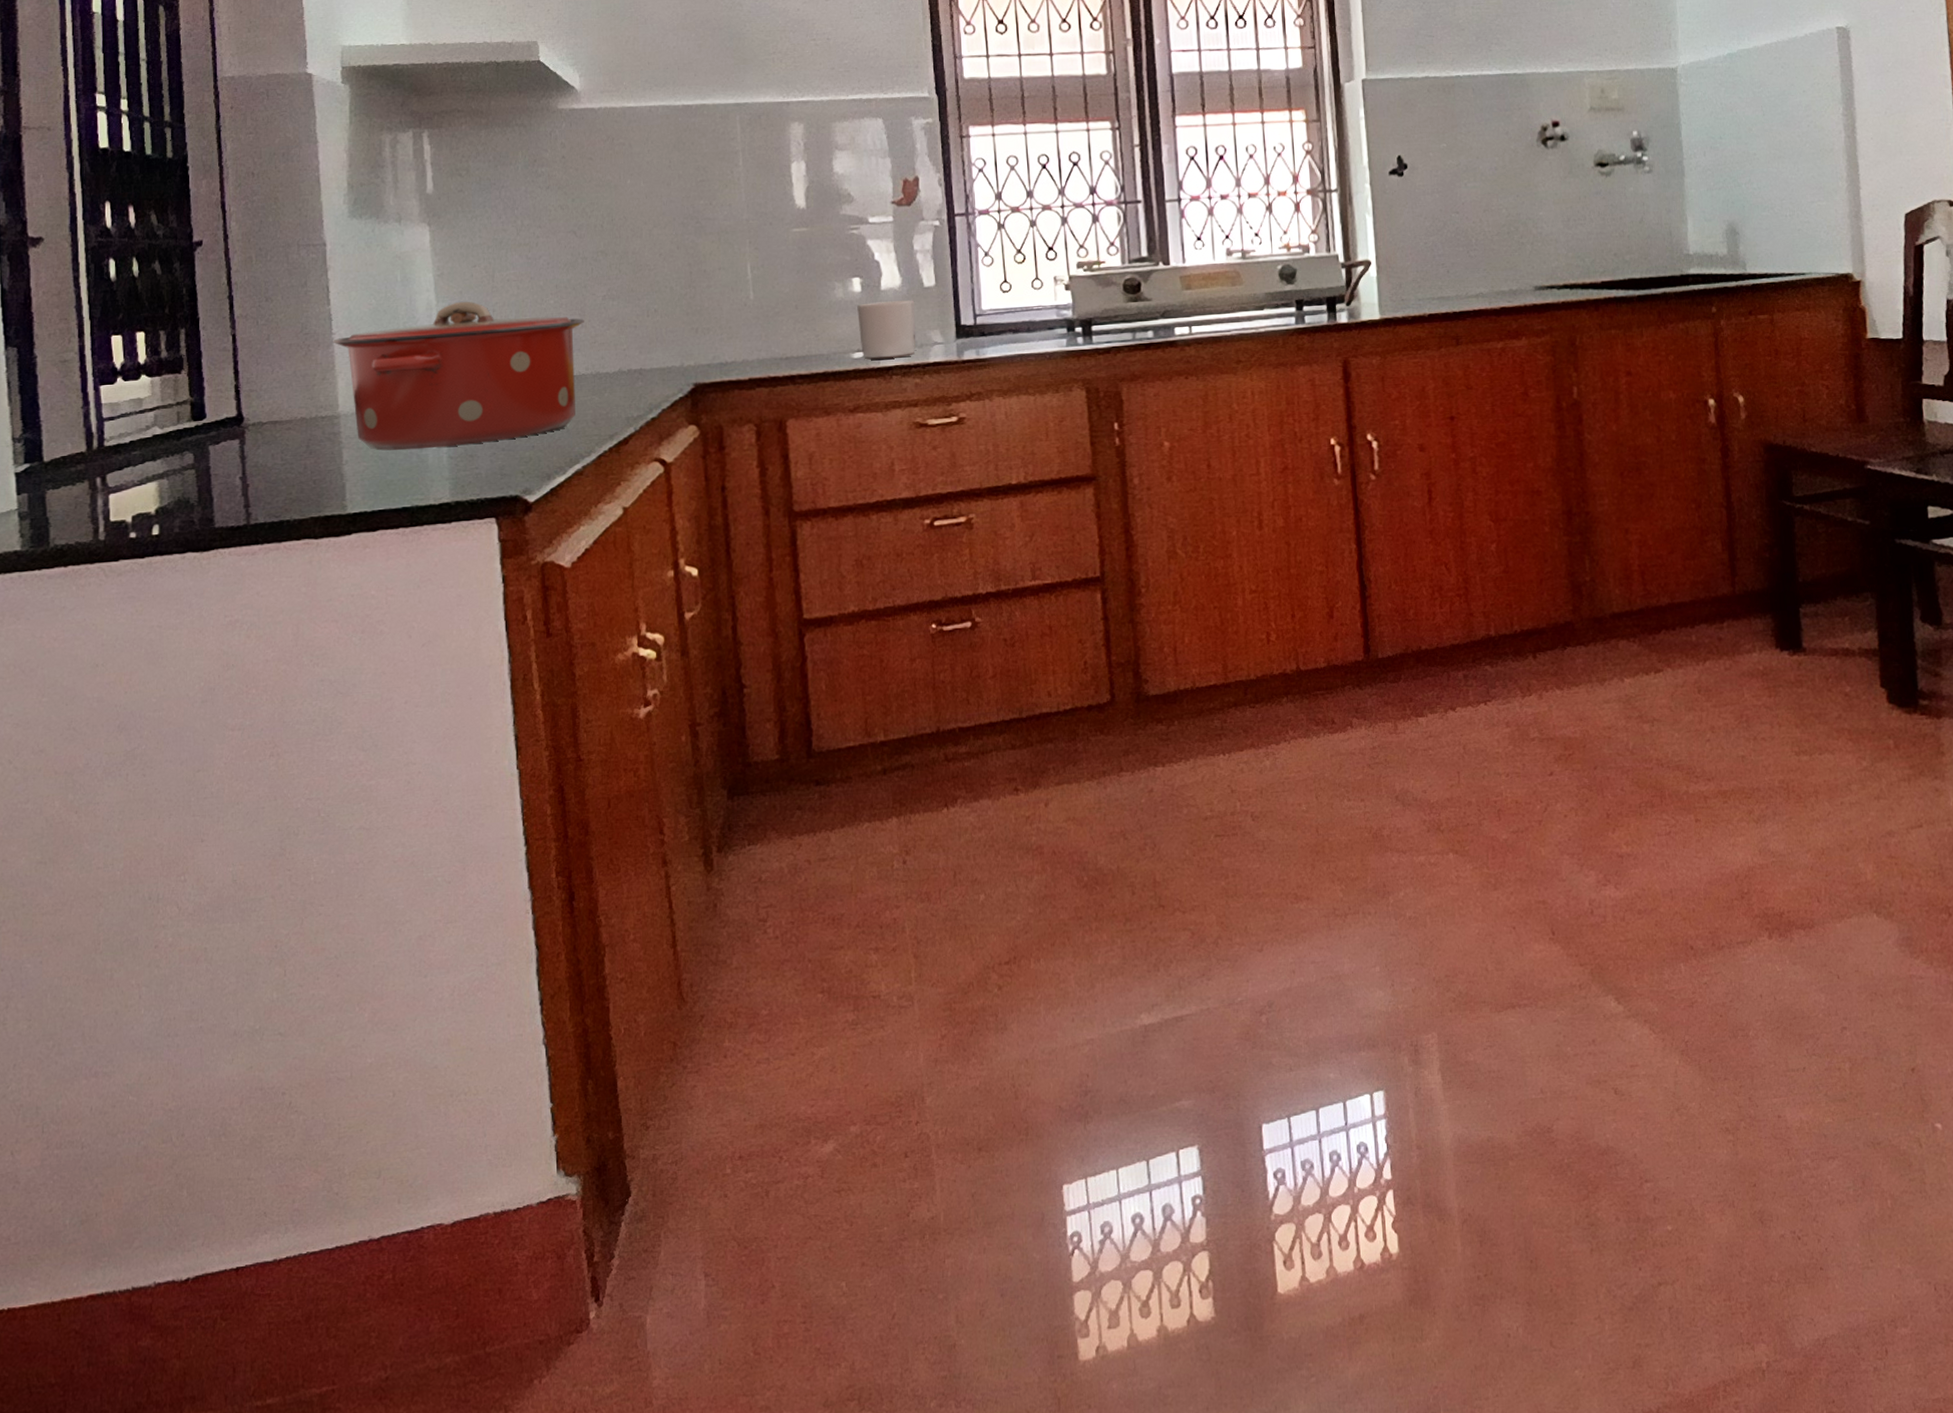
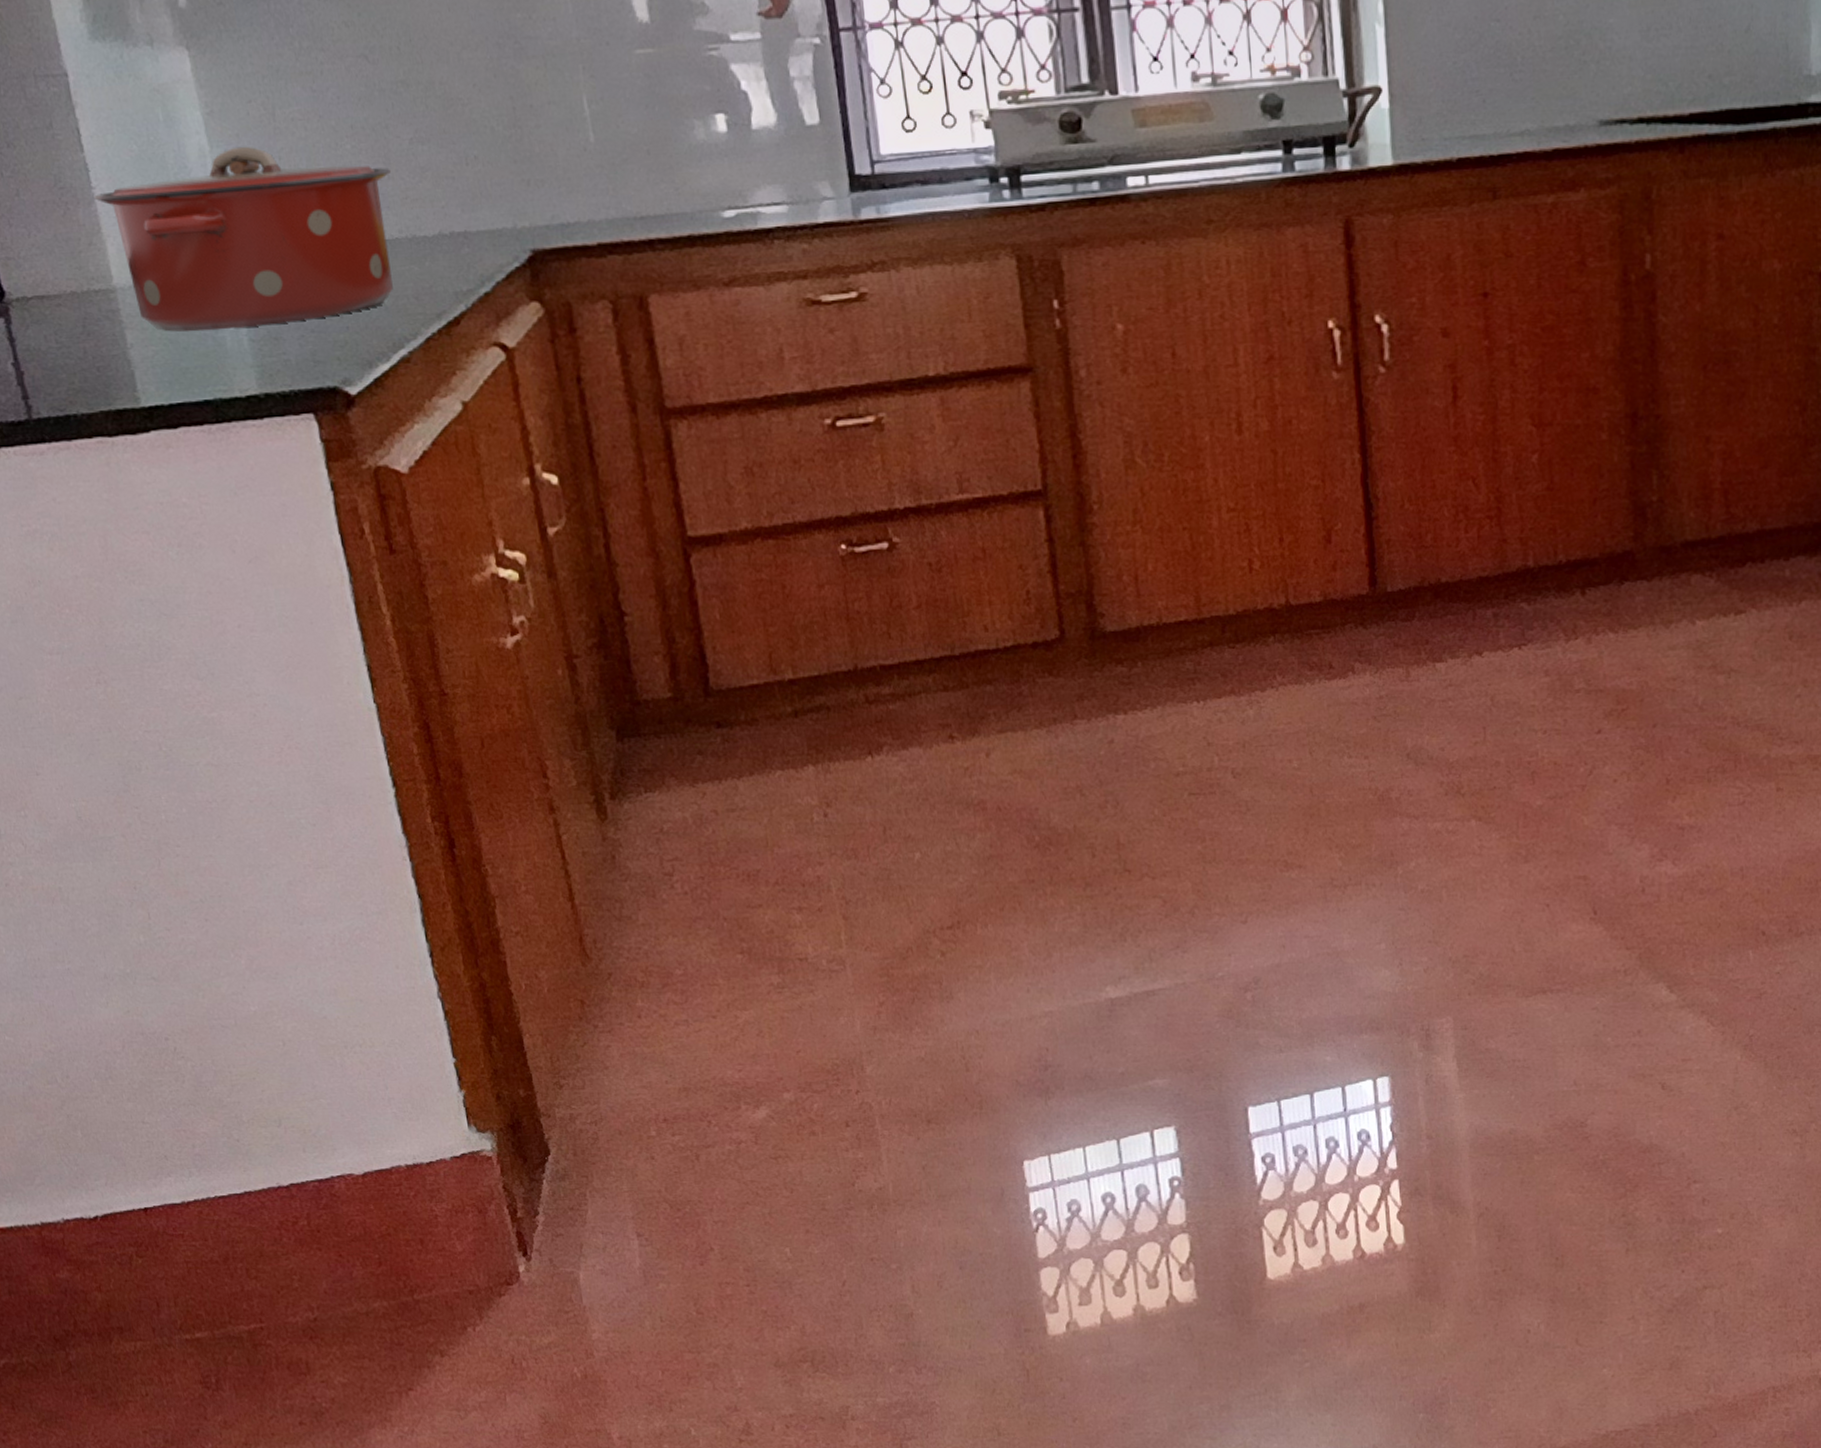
mug: present [857,300,916,360] -> none [724,142,801,220]

